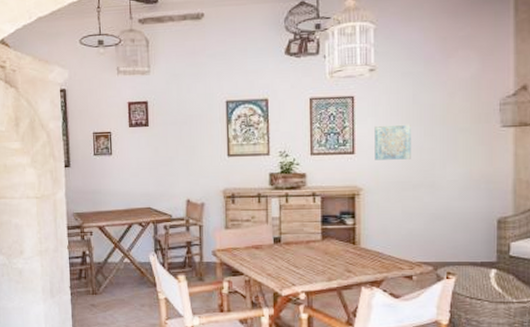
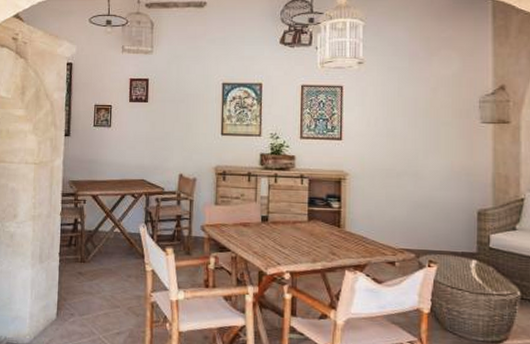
wall art: present [374,124,411,160] -> none [361,114,396,148]

